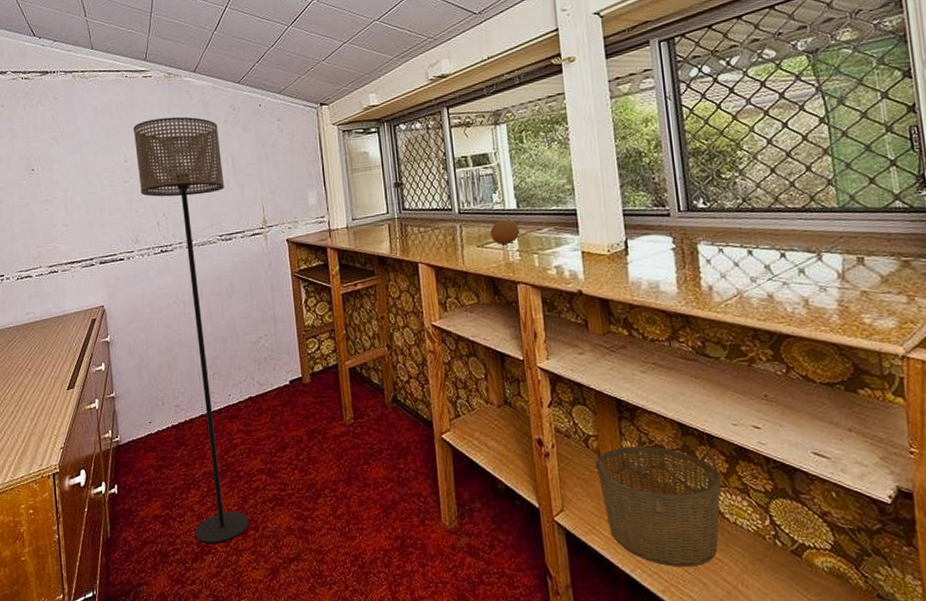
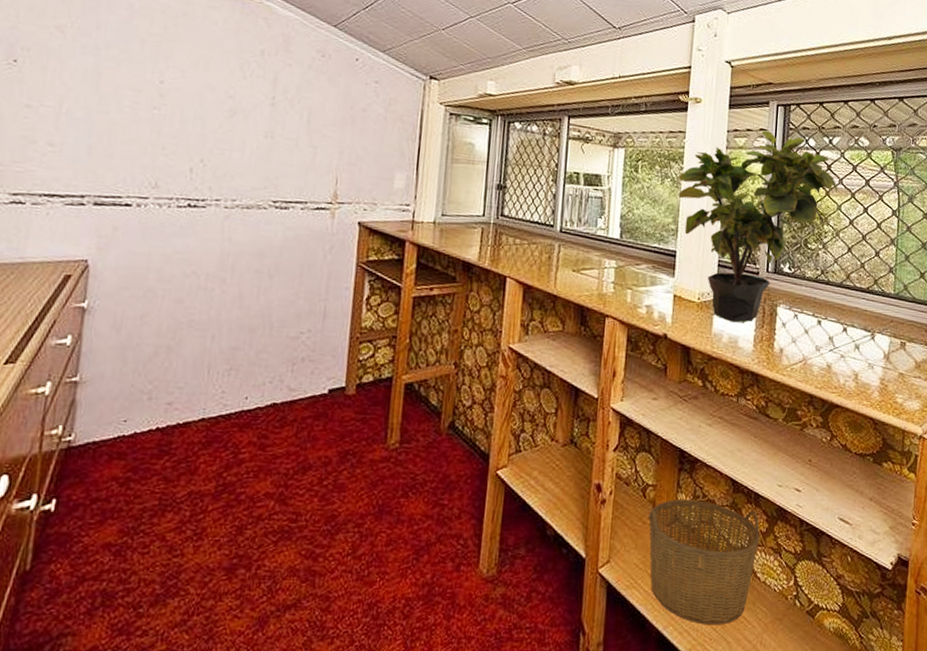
floor lamp: present [133,116,249,544] -> none [160,38,298,584]
fruit: present [490,220,520,245] -> none [588,248,619,274]
potted plant: none [565,67,748,268] -> present [678,130,838,323]

